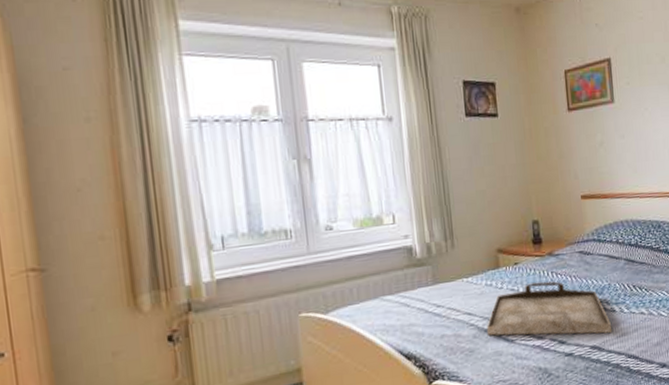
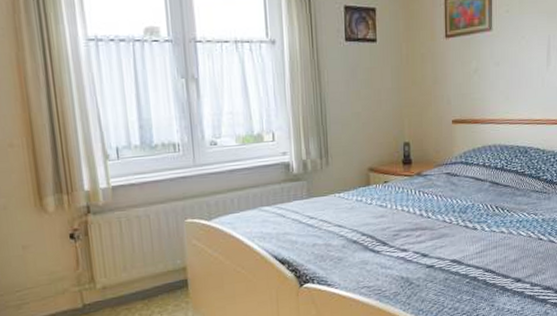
serving tray: present [486,281,612,336] -> none [354,199,472,249]

